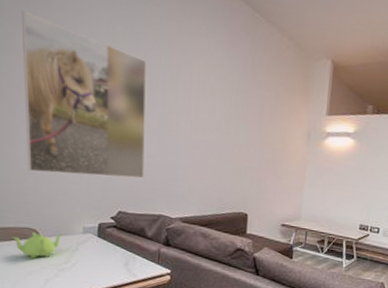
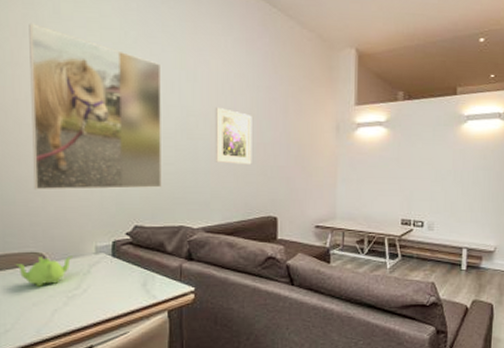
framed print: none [193,106,230,164] -> present [214,106,252,165]

